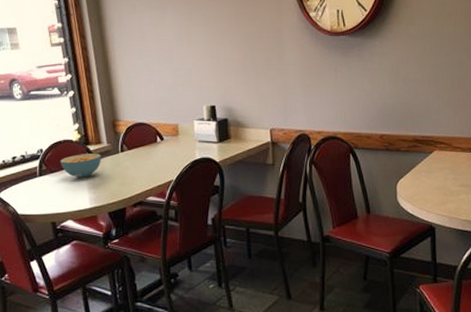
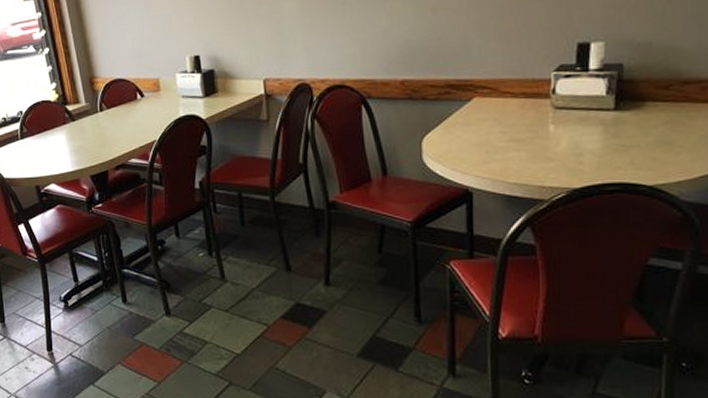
cereal bowl: present [60,153,101,178] -> none [40,114,80,140]

